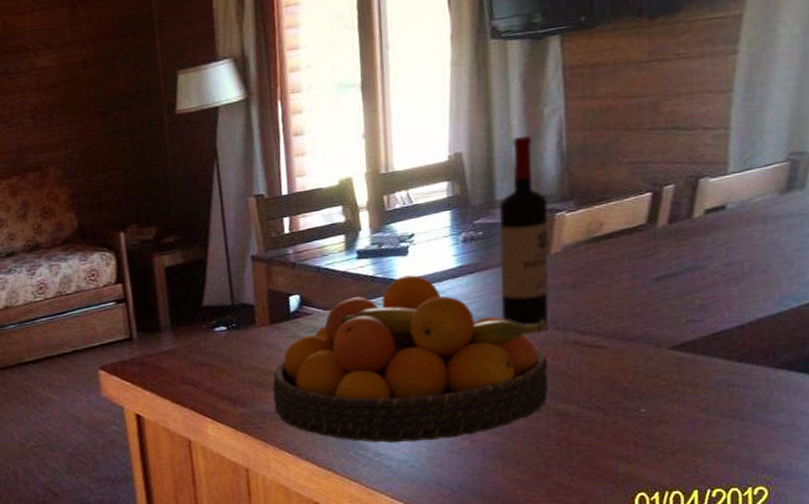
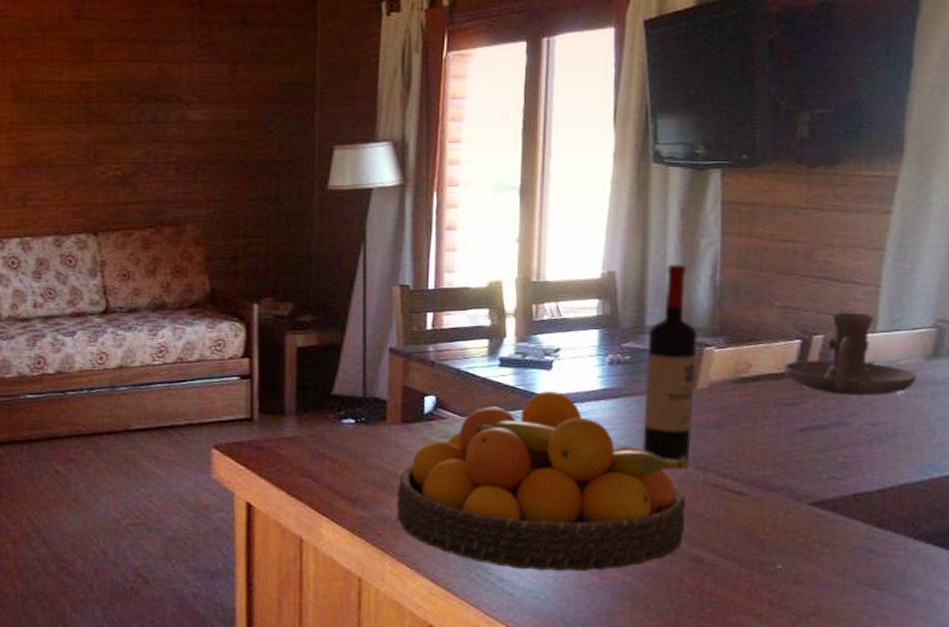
candle holder: none [636,157,772,241] -> present [783,312,917,396]

